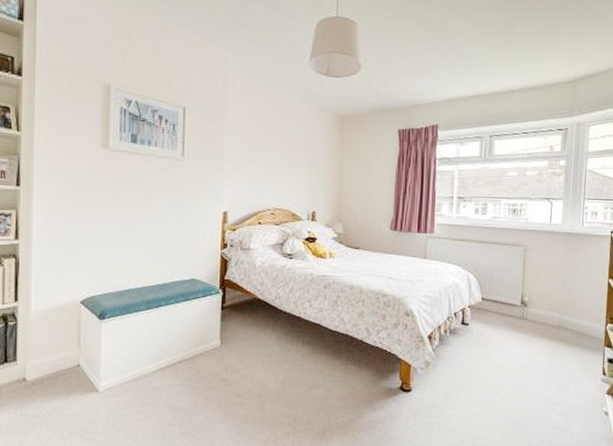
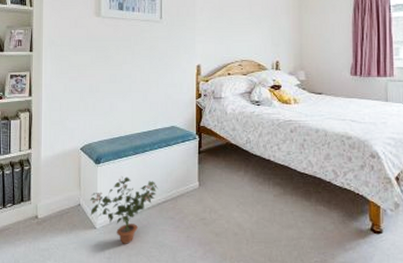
potted plant: none [91,334,174,408] -> present [90,177,159,244]

